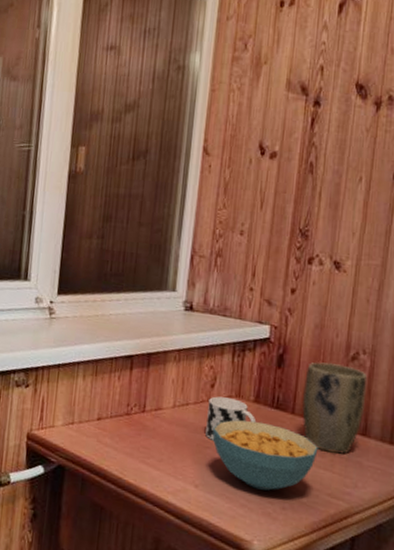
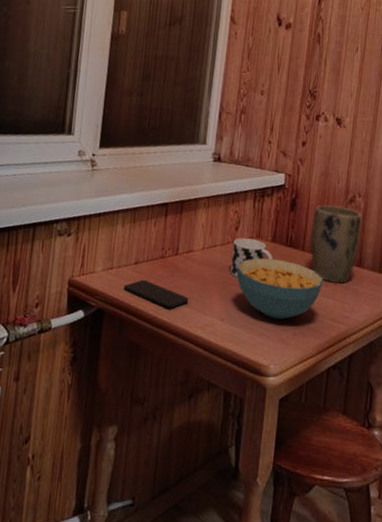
smartphone: none [85,436,158,471] -> present [123,279,189,309]

